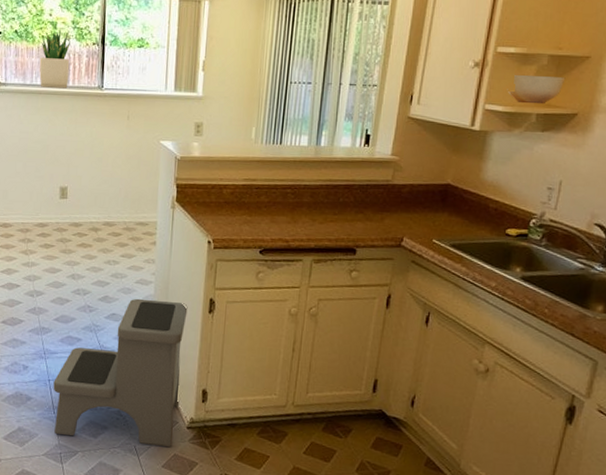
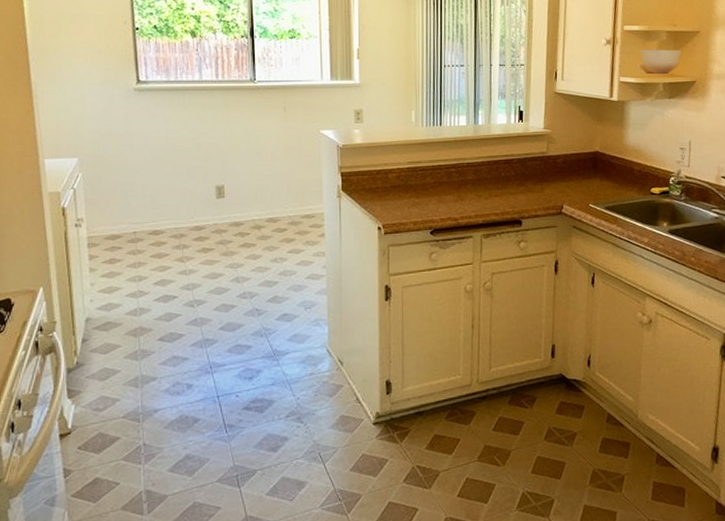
planter: present [39,29,70,88] -> none [184,23,217,83]
step stool: present [53,298,188,447] -> none [223,293,363,456]

